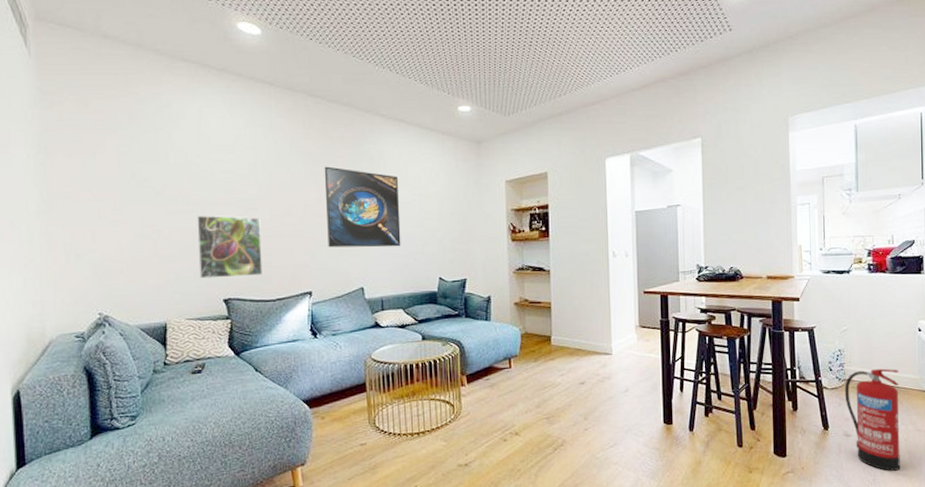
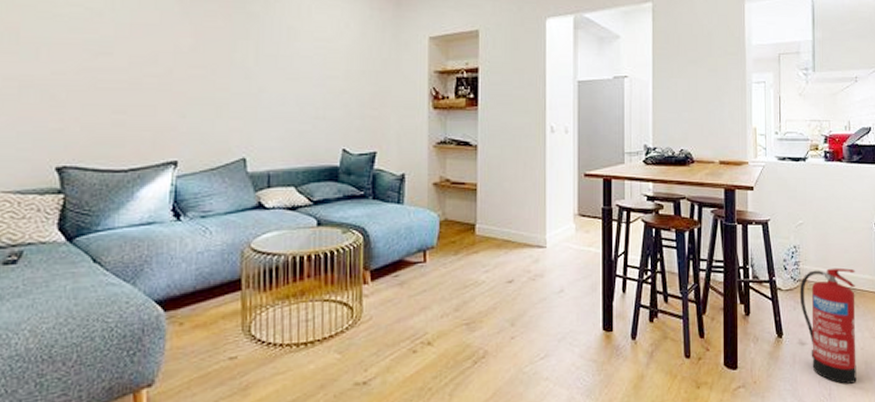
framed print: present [197,215,263,279] -> none [24,57,115,140]
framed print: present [324,166,401,248] -> none [203,6,299,110]

